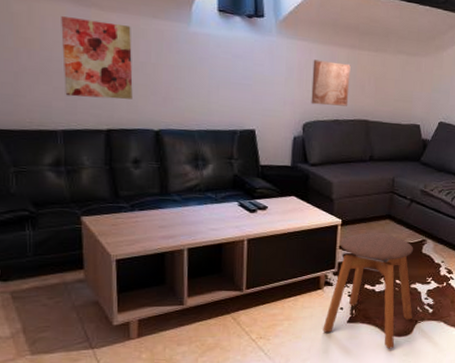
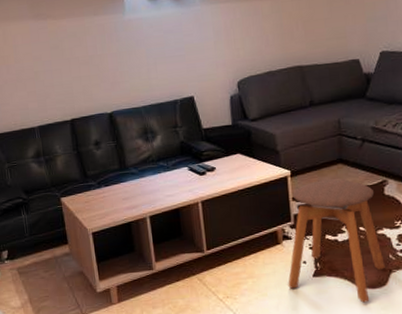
wall art: present [61,16,133,99] -> none [26,27,87,97]
wall art: present [311,59,351,107] -> none [238,14,279,61]

